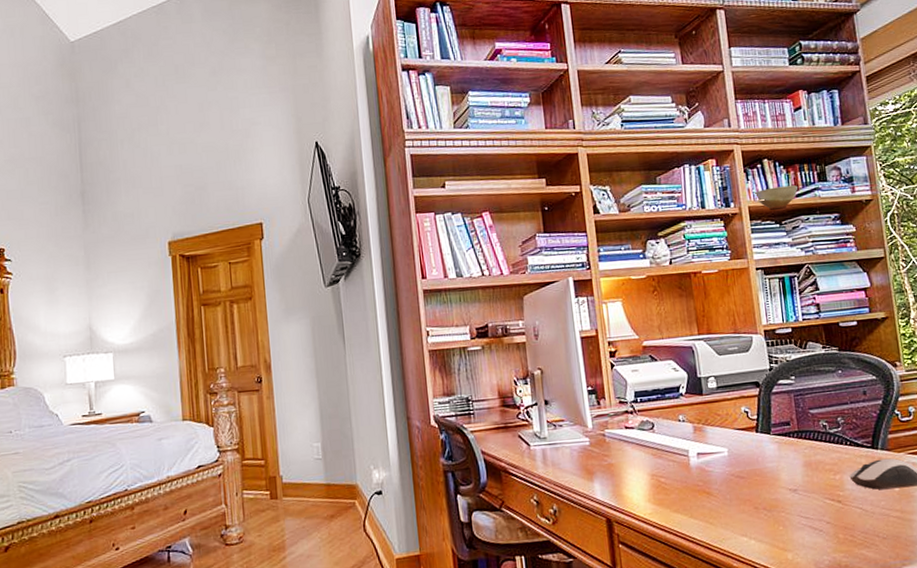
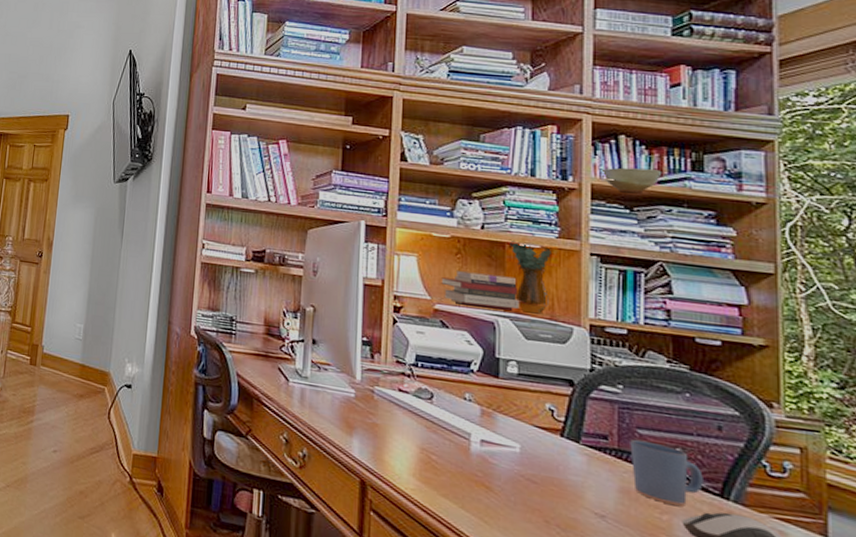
books: none [644,302,710,337] -> present [441,271,520,311]
vase: none [694,269,731,332] -> present [510,241,551,315]
mug: none [805,417,860,466] -> present [630,439,703,506]

